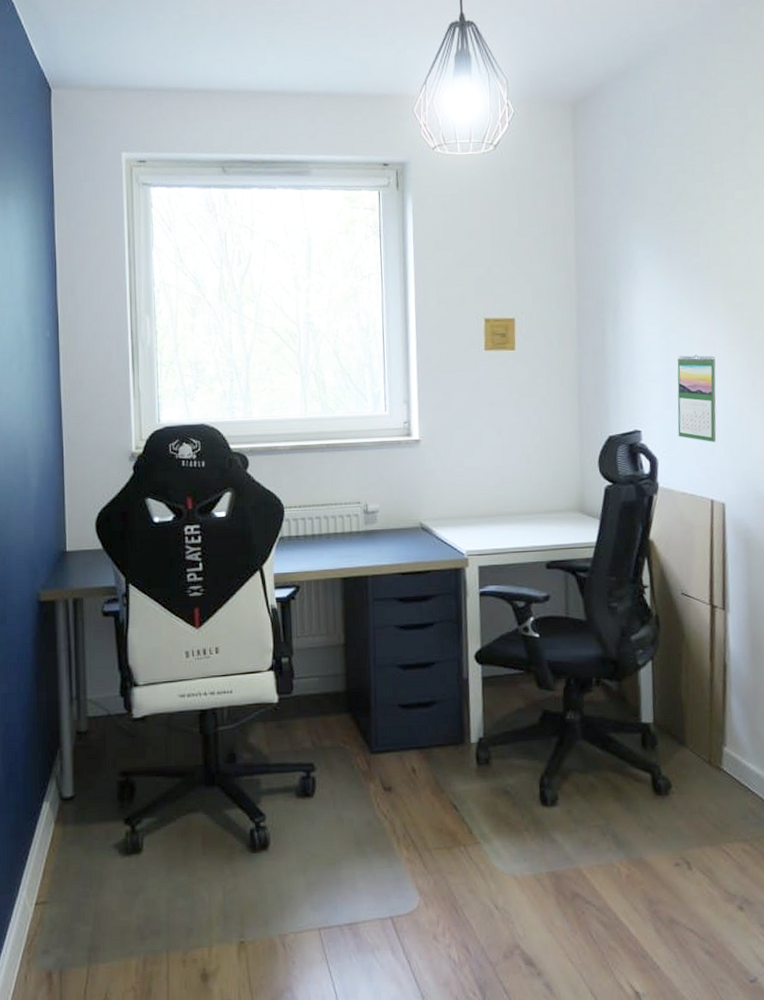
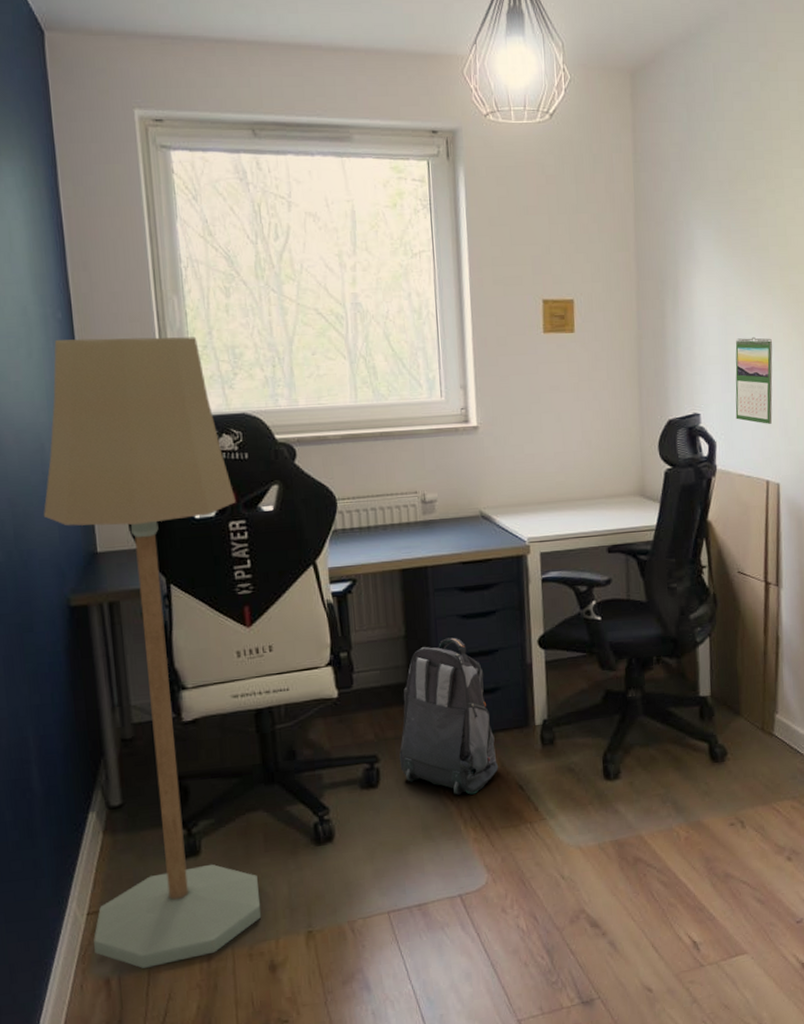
floor lamp: none [22,353,197,964] -> present [43,337,262,968]
backpack: none [334,648,433,811] -> present [399,637,499,795]

